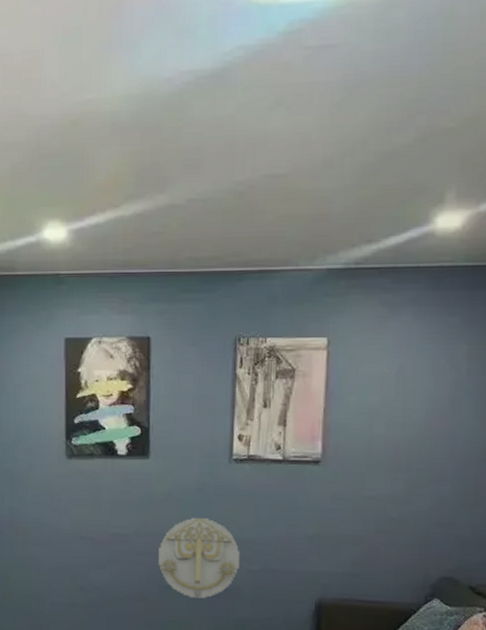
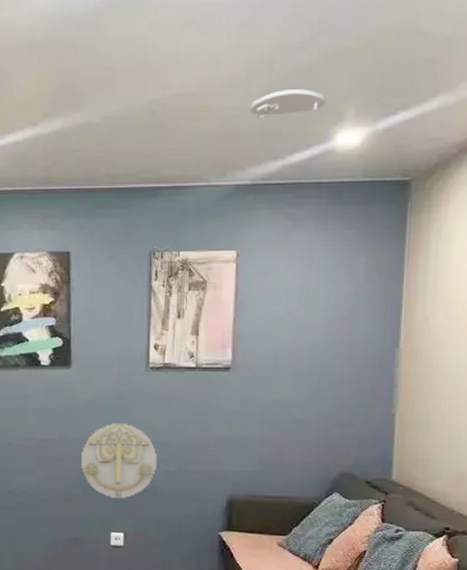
smoke detector: none [342,170,424,202] -> present [249,89,326,120]

